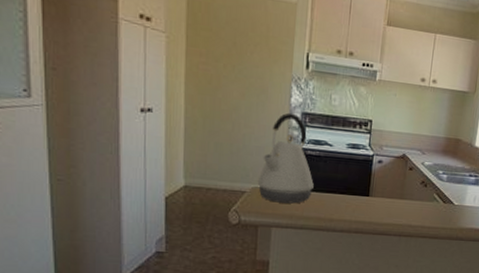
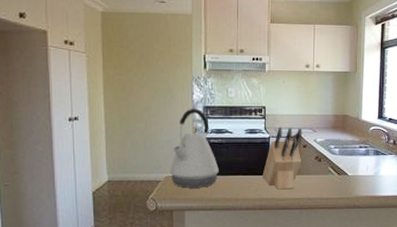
knife block: none [361,144,410,213] -> present [262,127,303,190]

